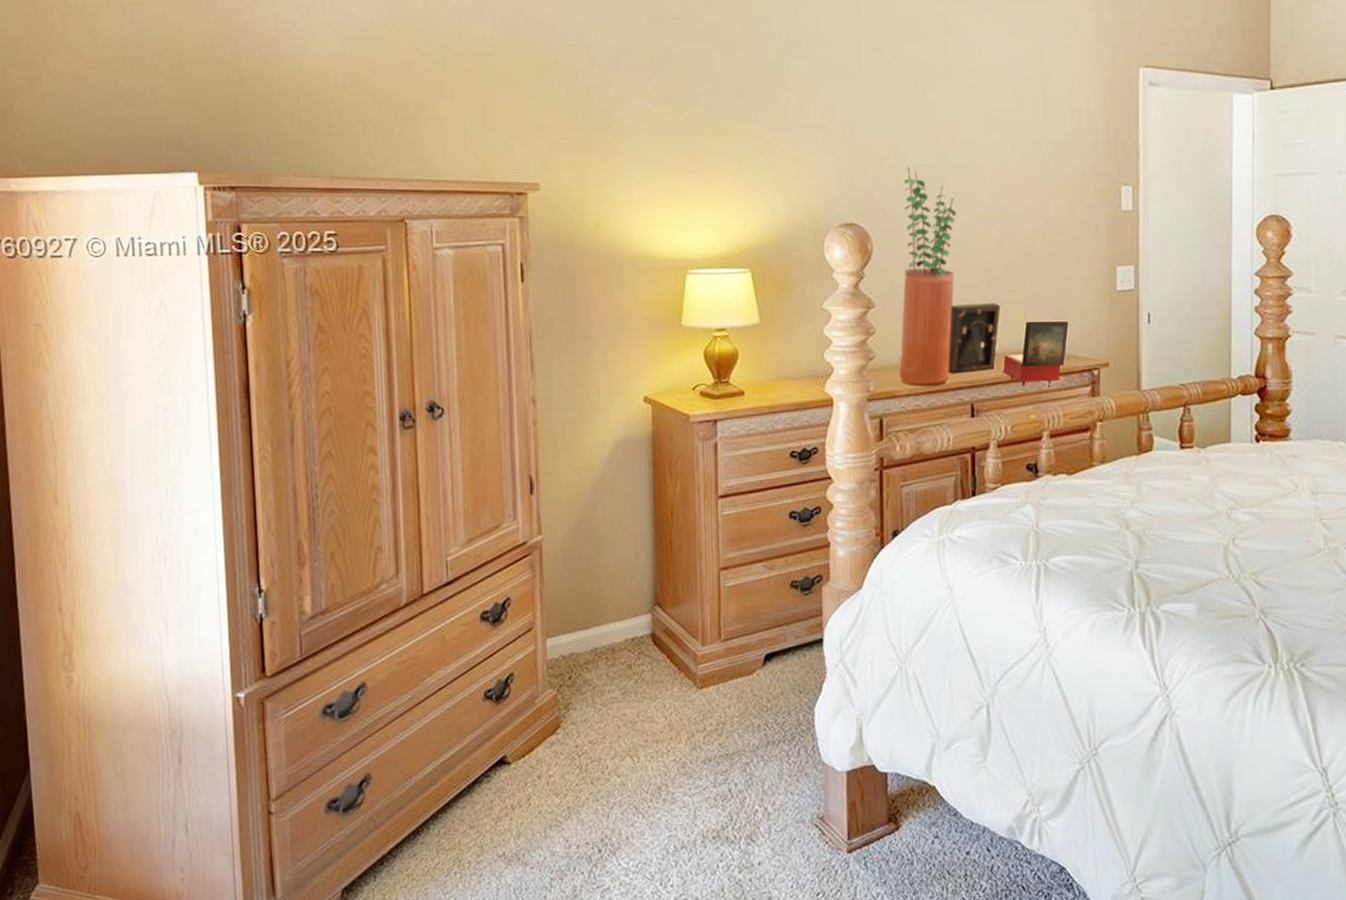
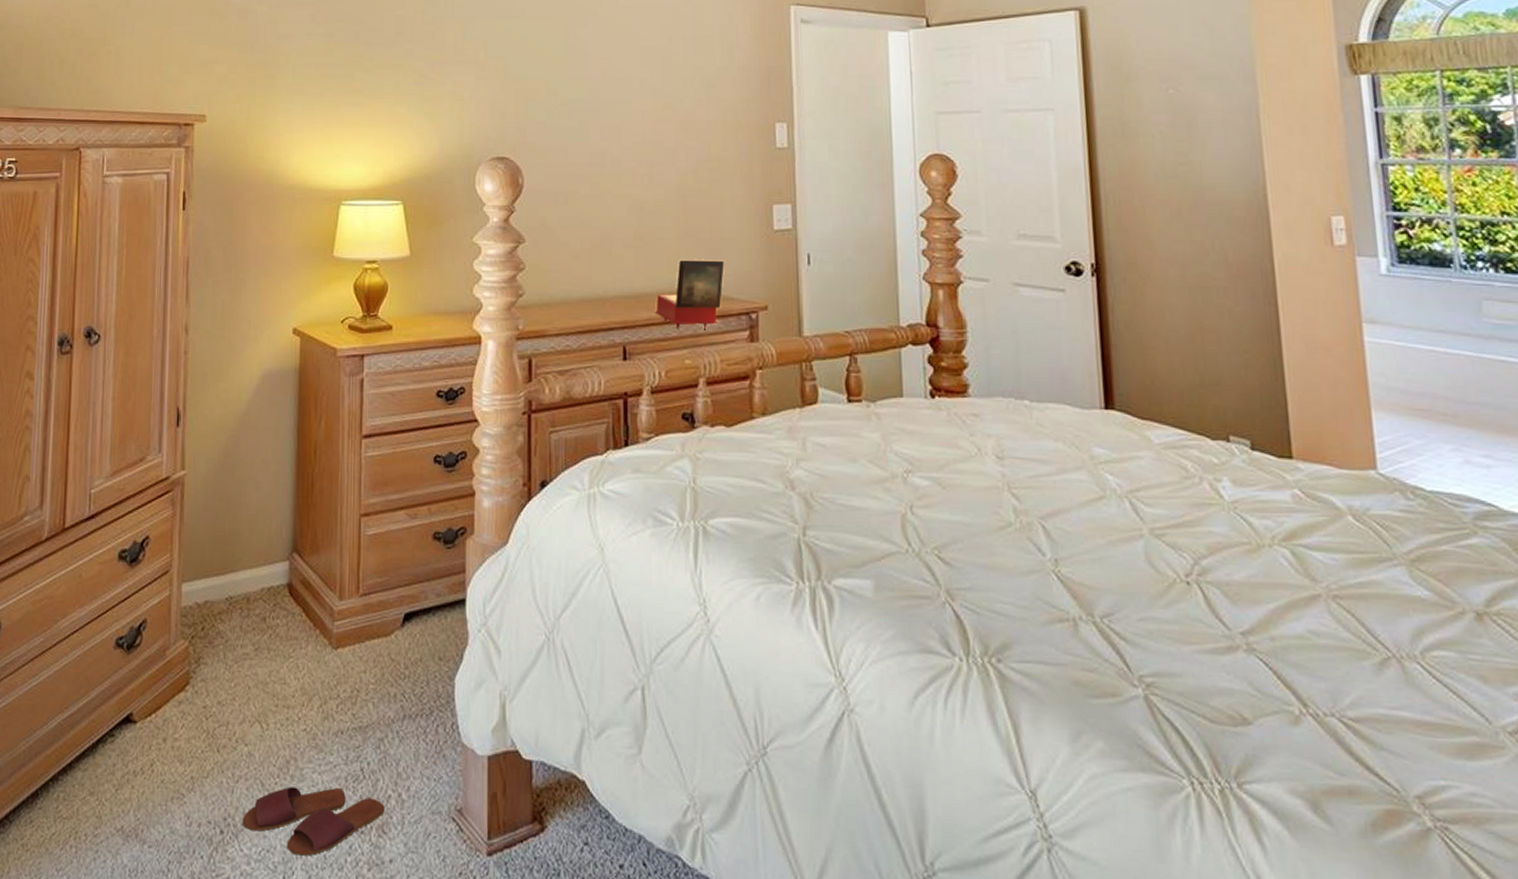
slippers: none [618,807,752,865] -> present [242,786,385,856]
vase: present [899,168,957,387] -> none [549,103,608,327]
picture frame: present [947,303,1000,374] -> none [599,240,653,314]

